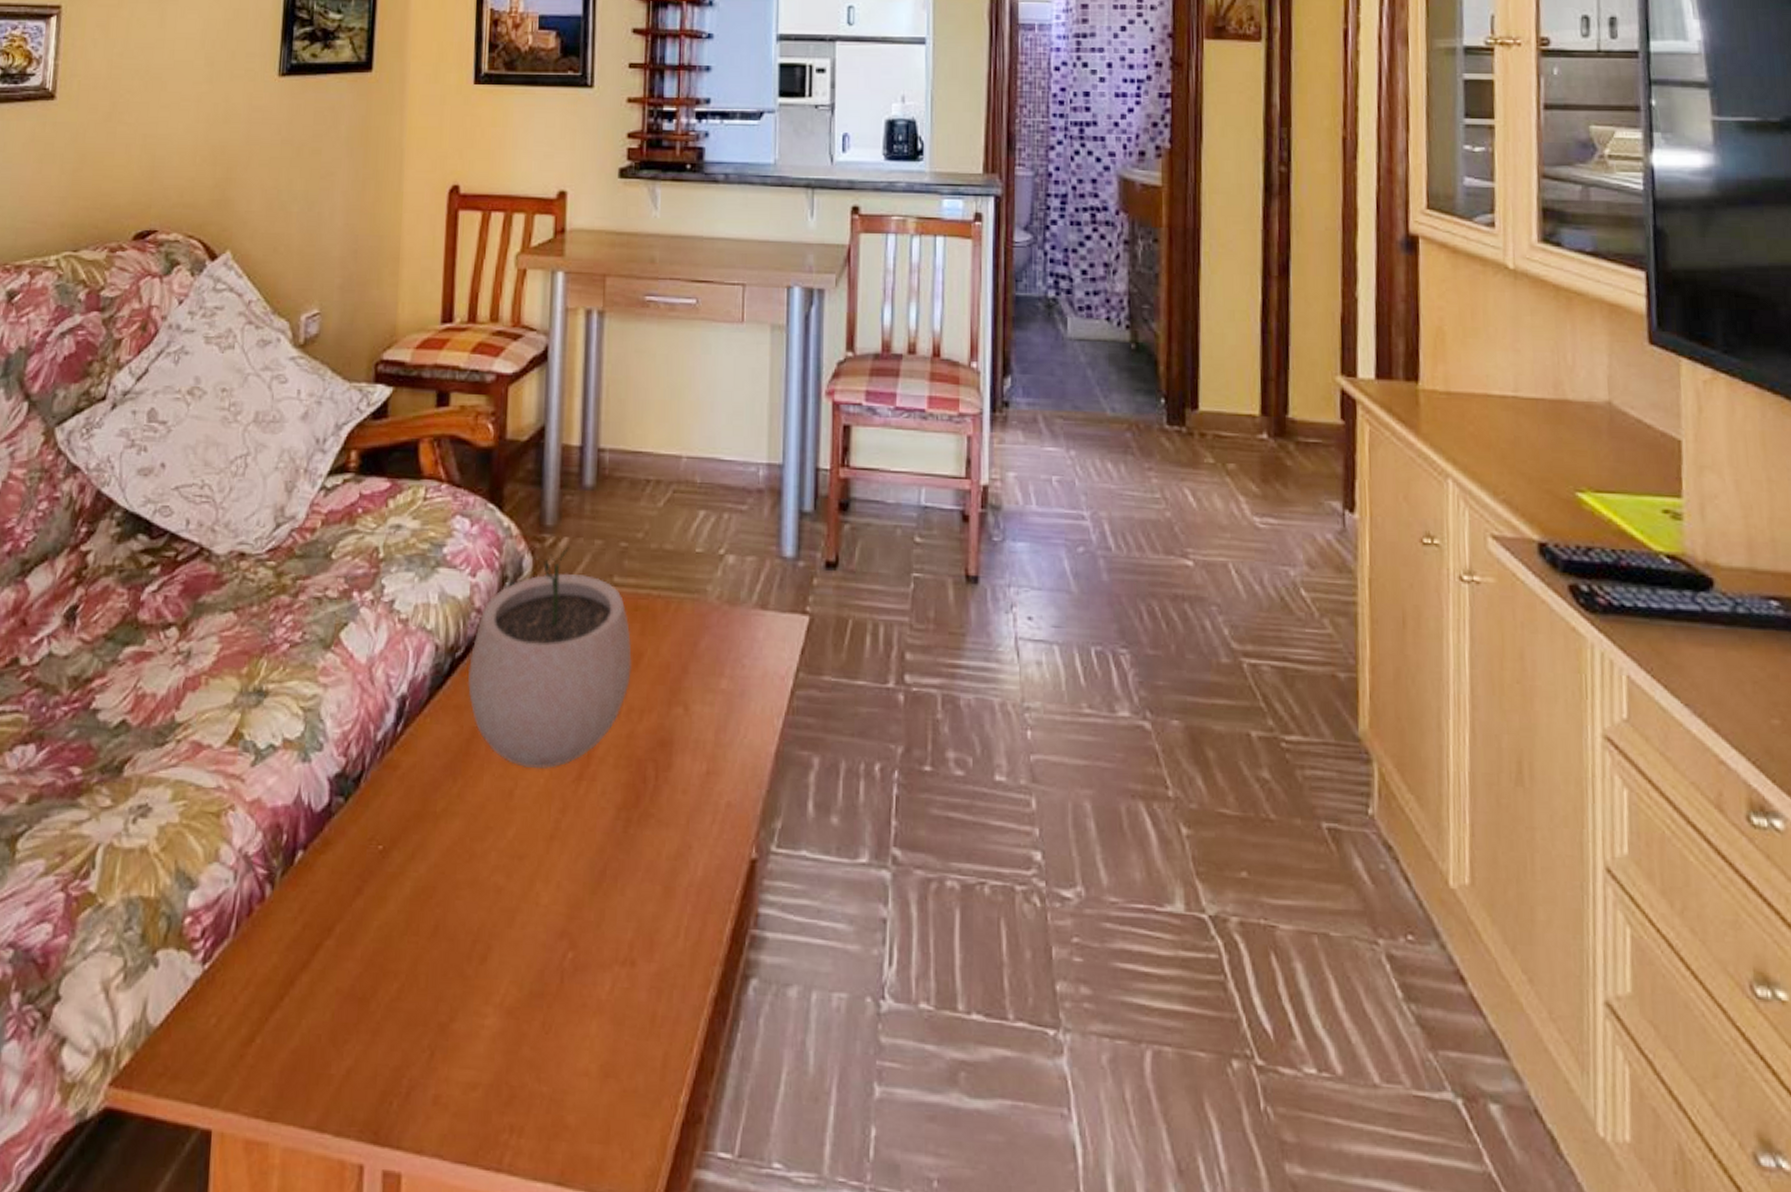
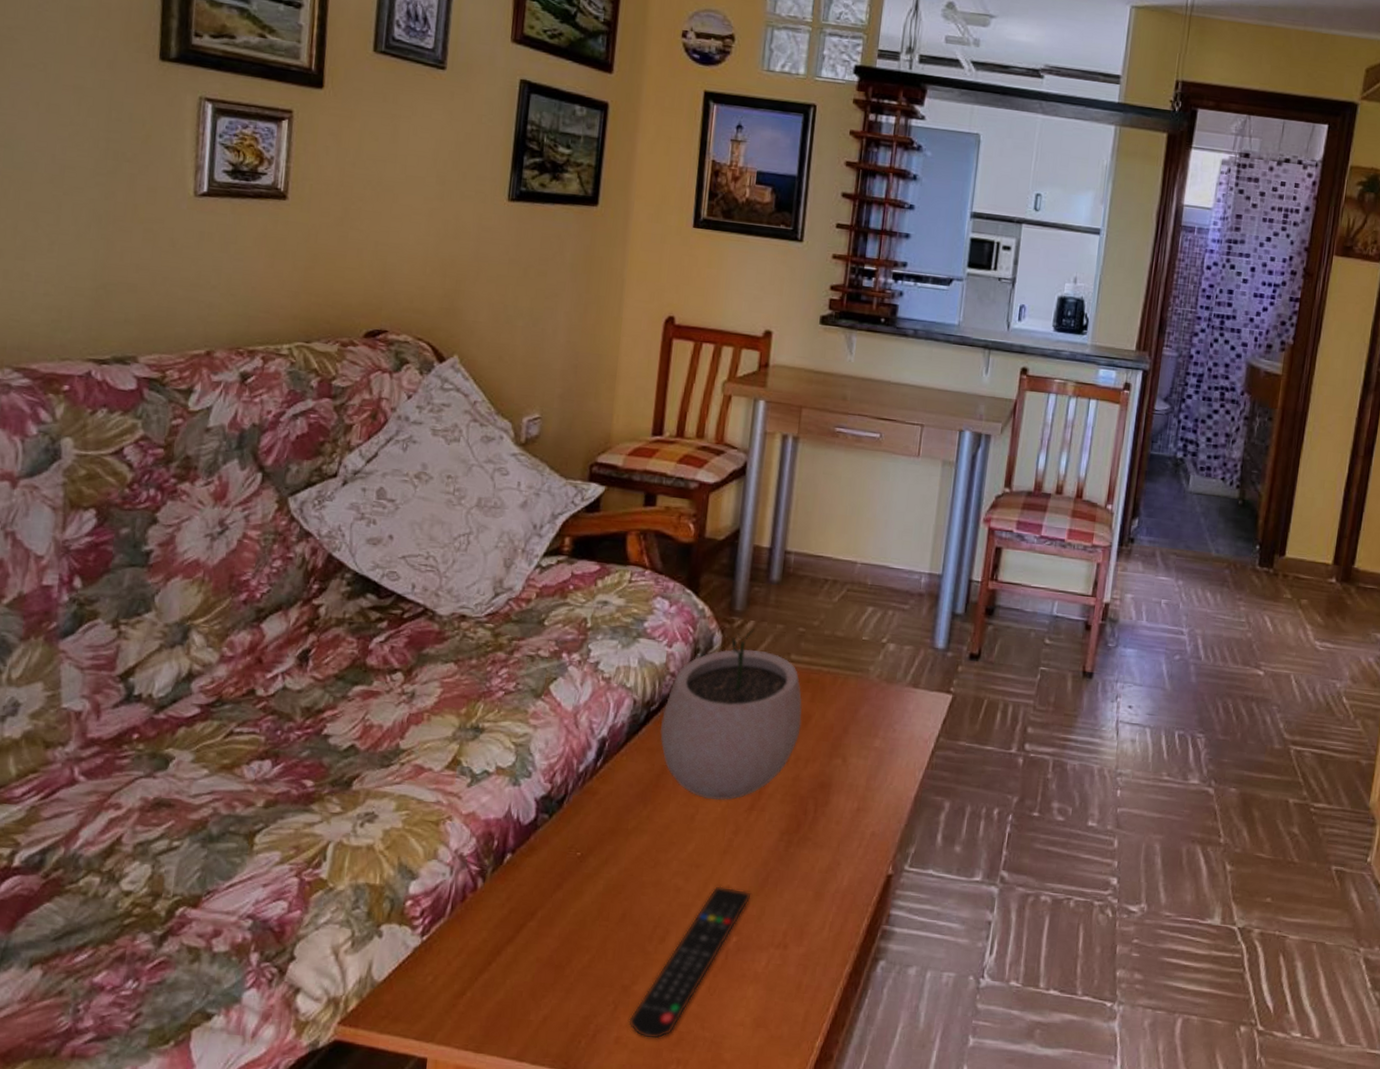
remote control: none [448,883,587,1098] -> present [628,886,752,1040]

